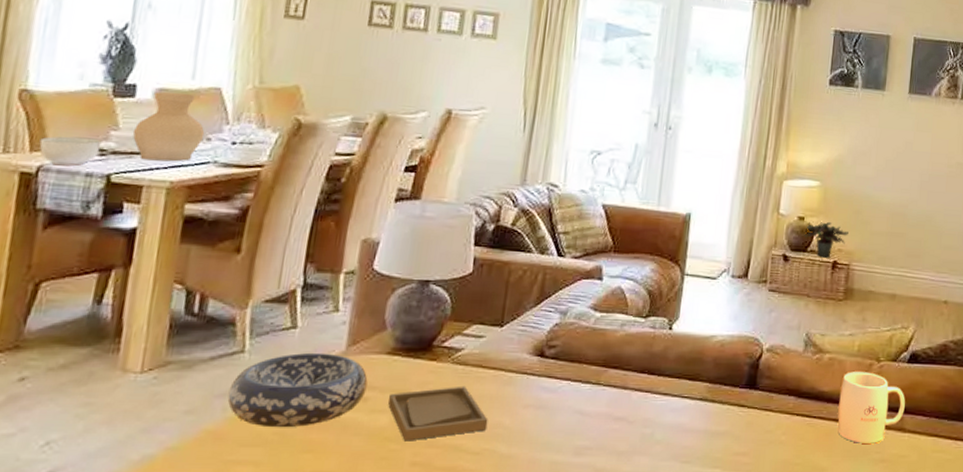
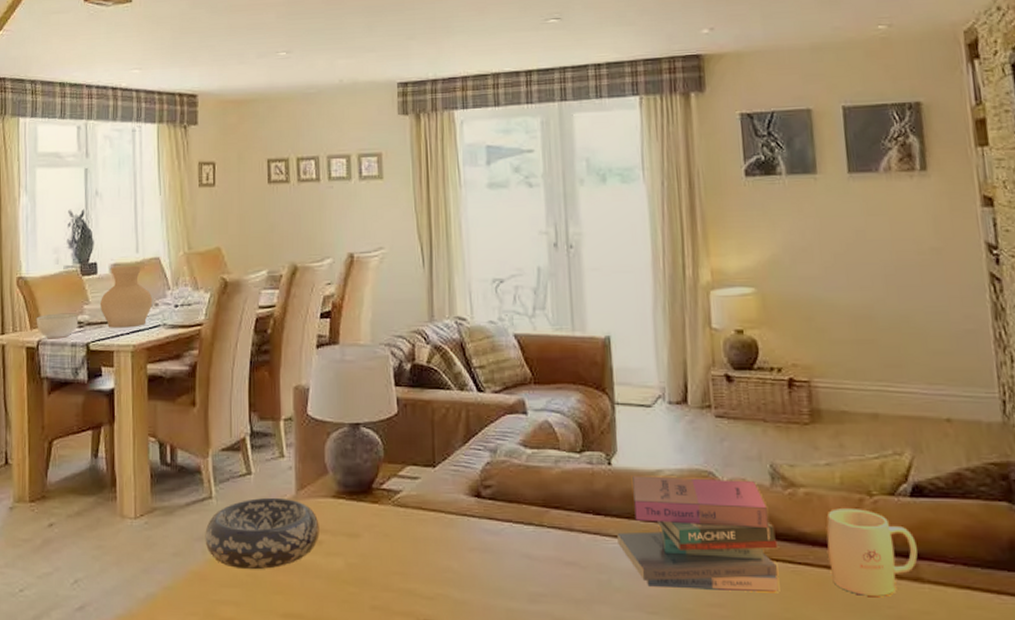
tray: present [388,386,488,441] -> none [341,528,437,585]
books: none [665,340,801,441] -> present [617,475,779,592]
potted plant: present [803,222,849,258] -> none [745,334,802,375]

